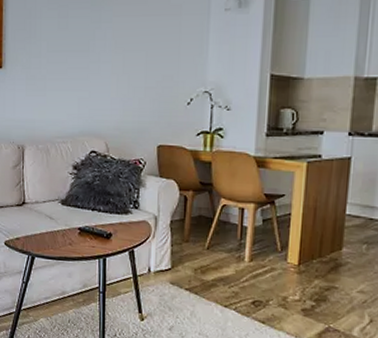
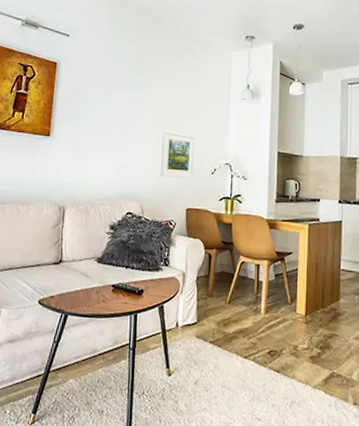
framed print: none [127,55,167,111] -> present [160,130,195,179]

